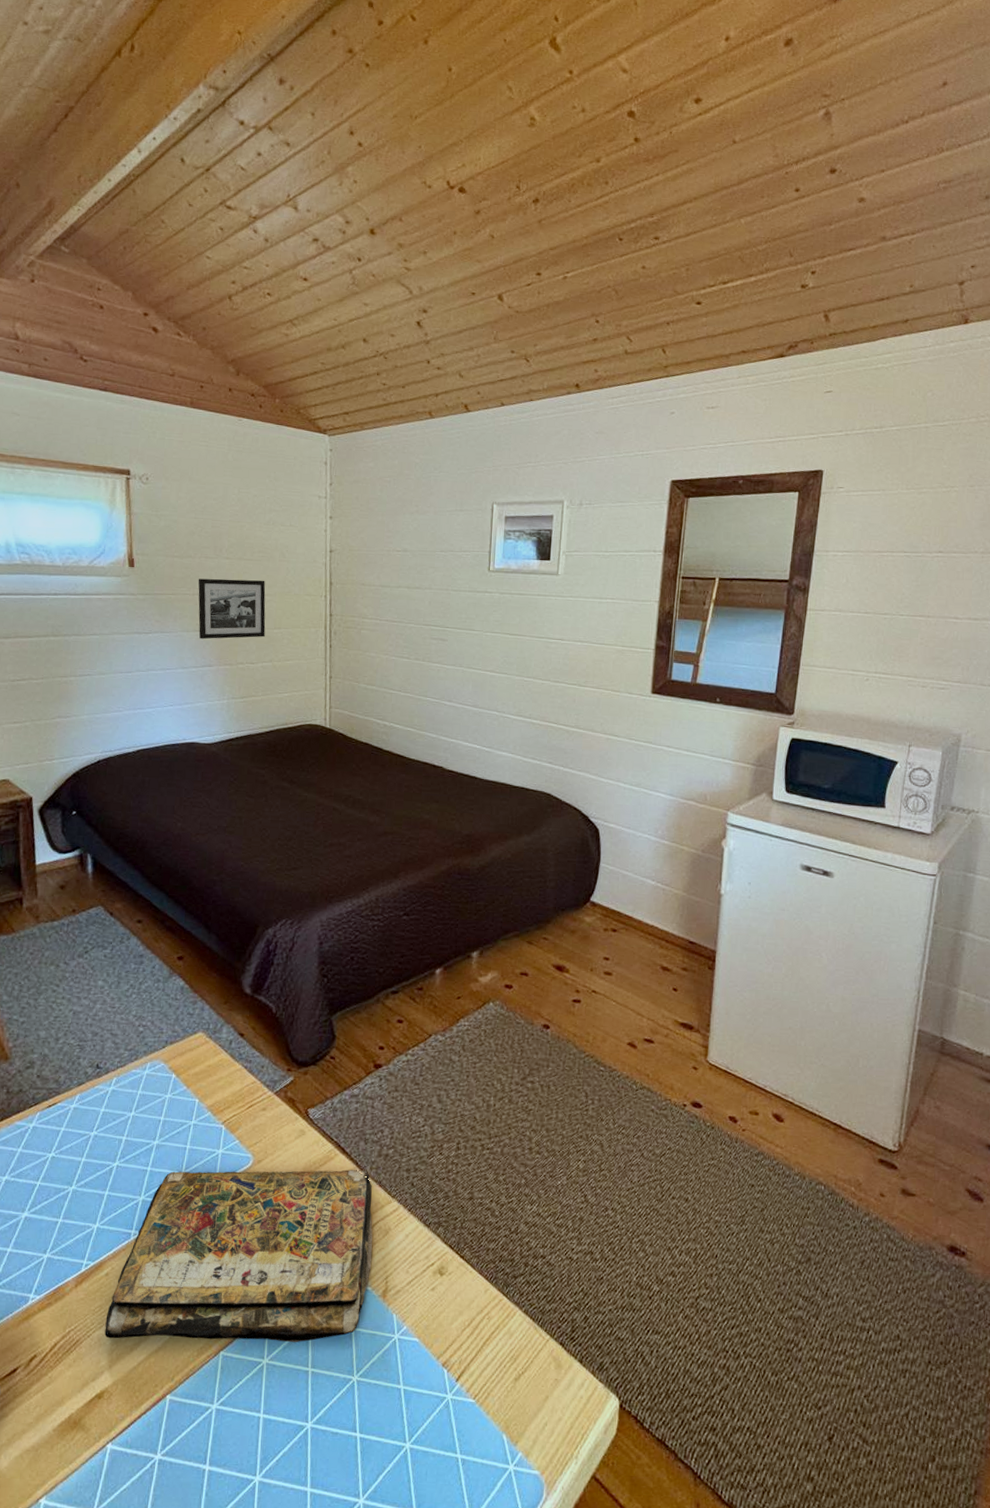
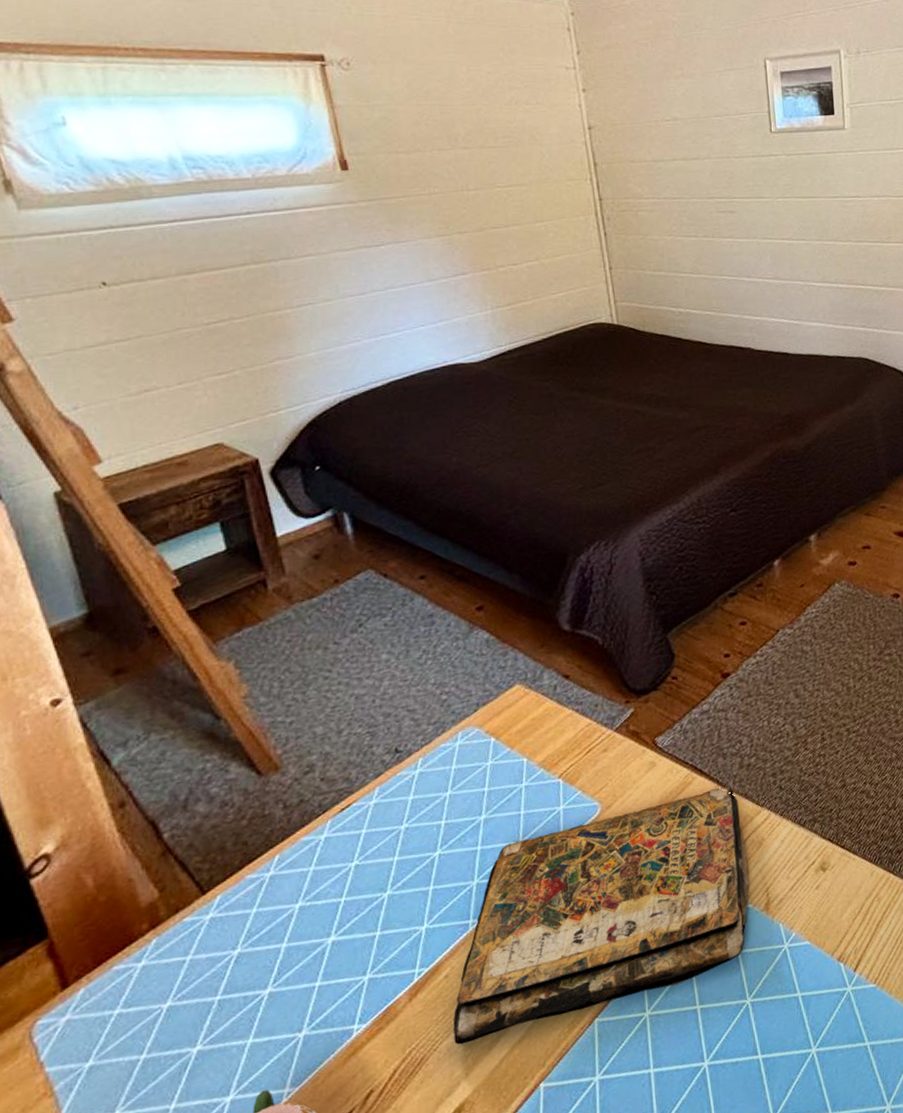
picture frame: present [198,578,266,640] -> none [433,168,526,245]

